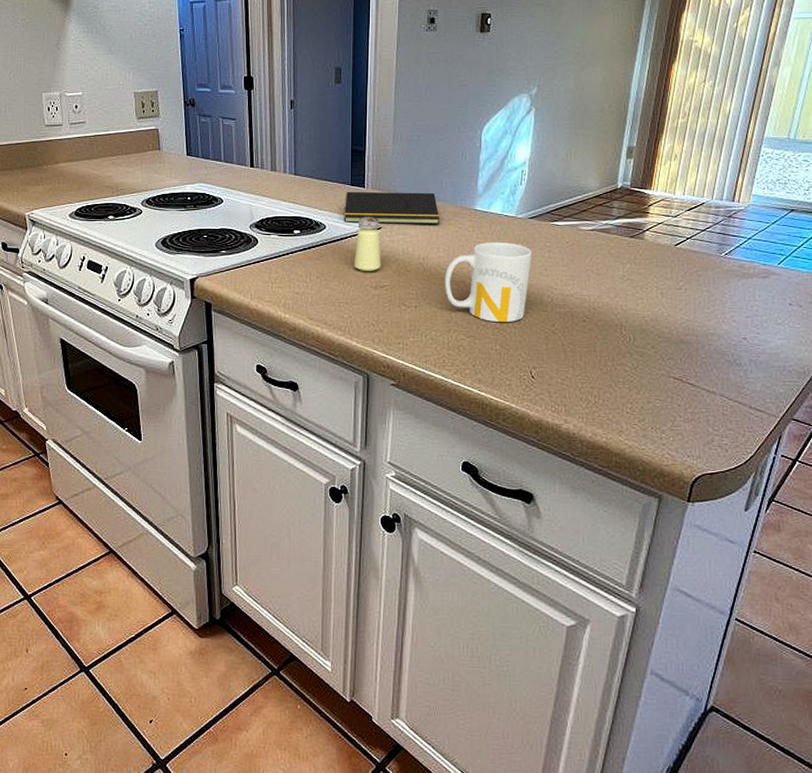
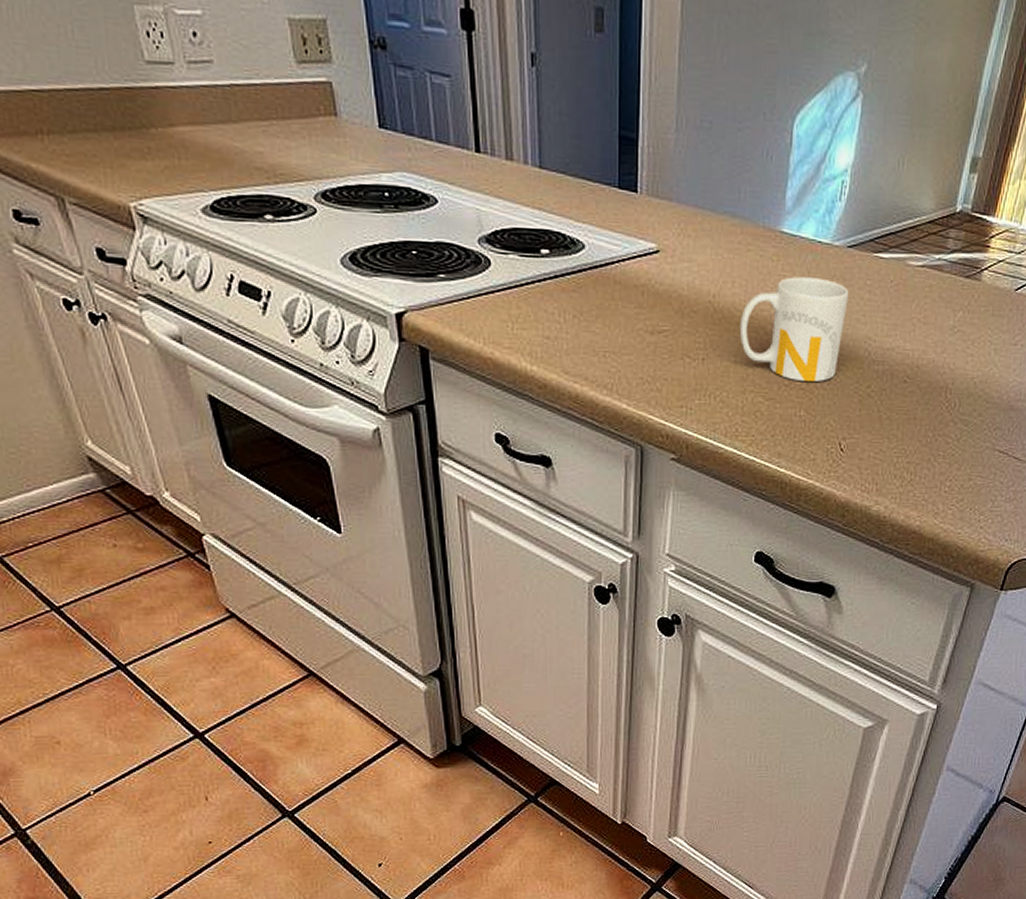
notepad: present [343,191,440,224] -> none [609,196,737,249]
saltshaker: present [354,217,381,272] -> none [623,234,659,312]

